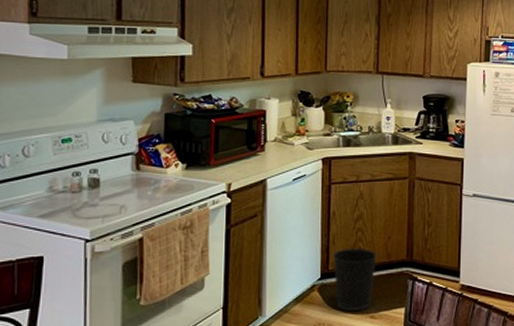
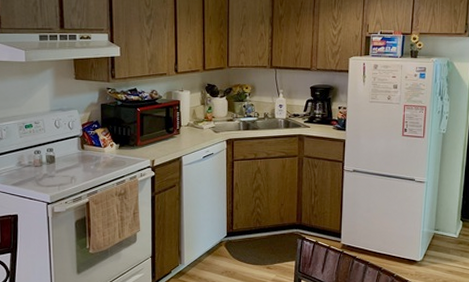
wastebasket: present [333,247,377,312] -> none [236,212,272,263]

